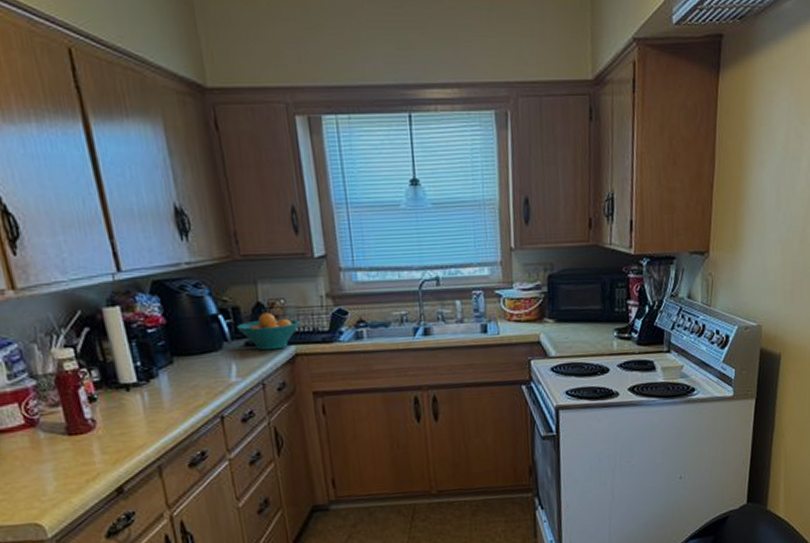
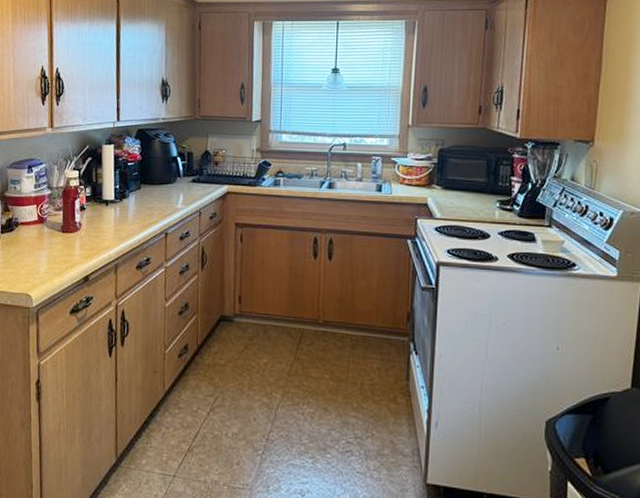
fruit bowl: present [236,312,301,351] -> none [188,158,235,187]

